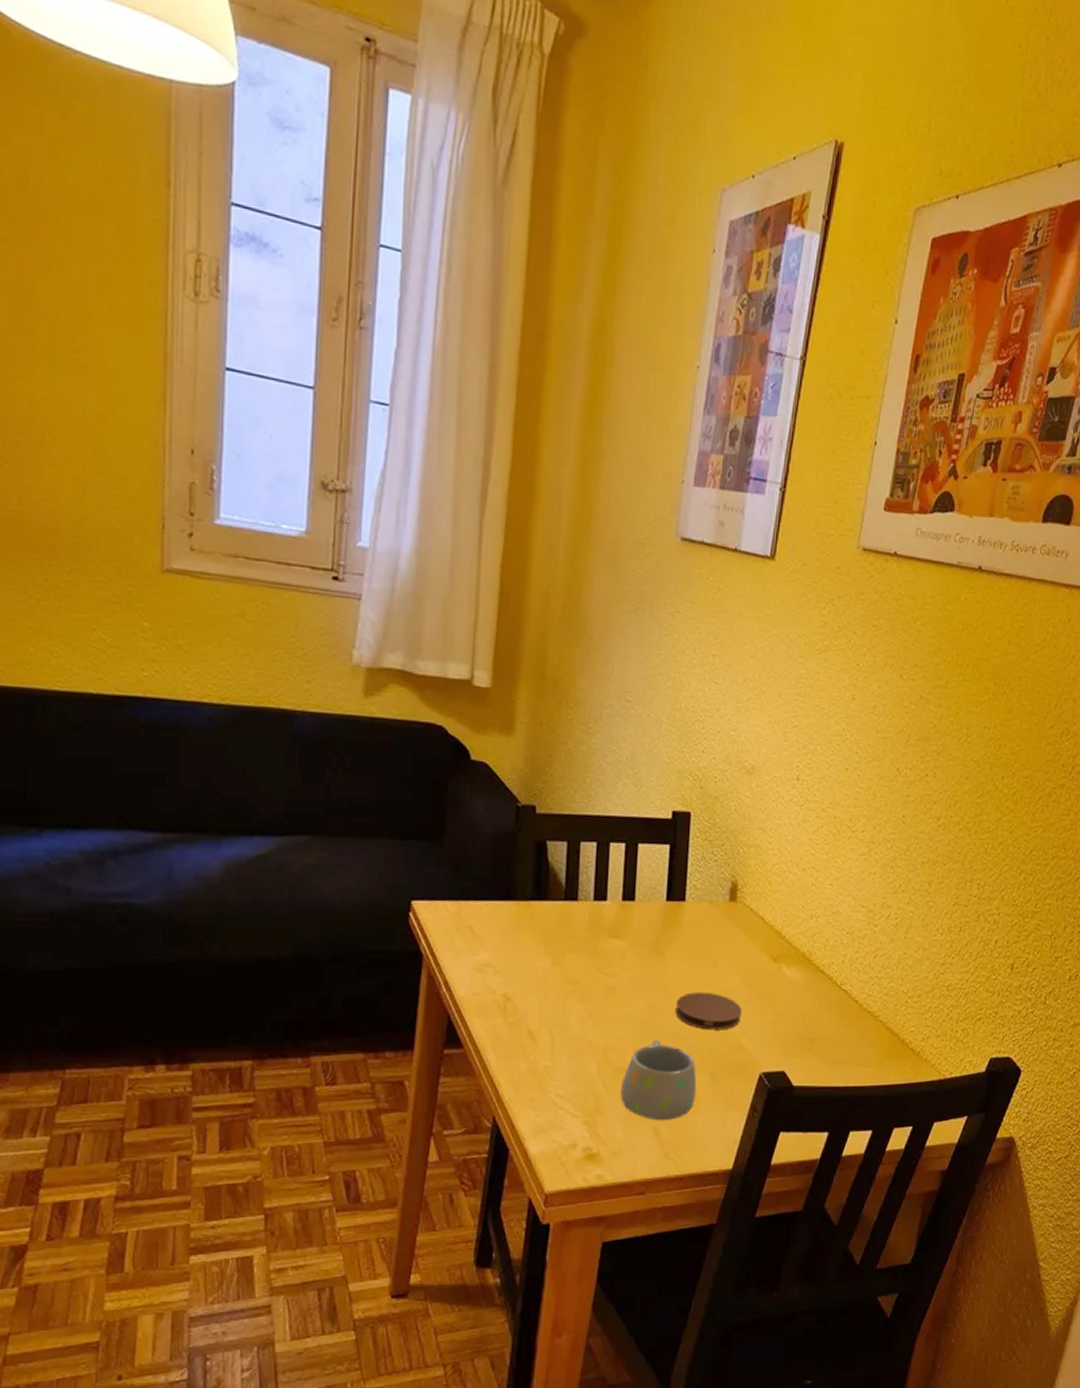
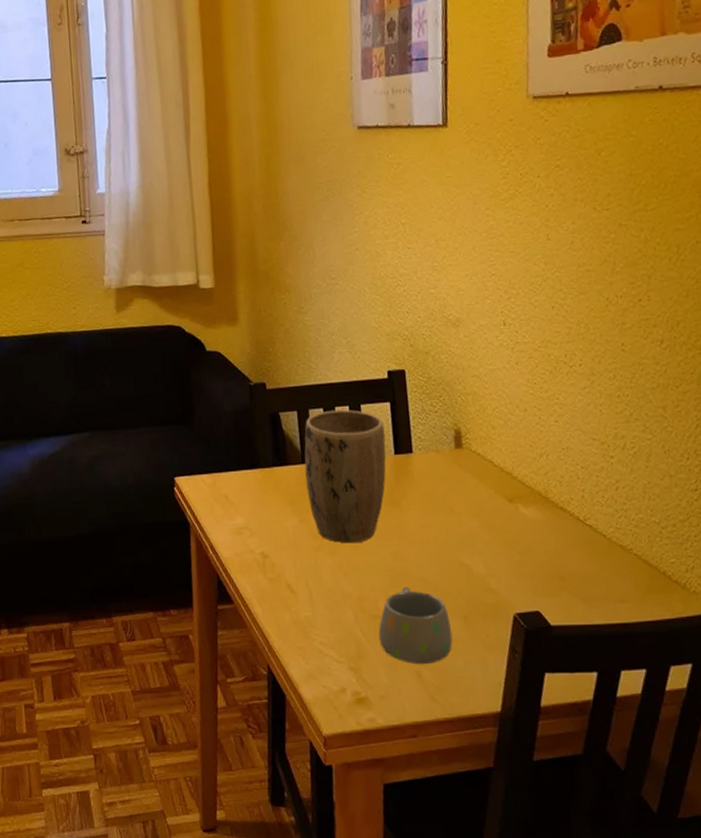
plant pot: none [565,845,660,991] -> present [304,409,386,544]
coaster: present [675,991,743,1030] -> none [419,537,486,574]

